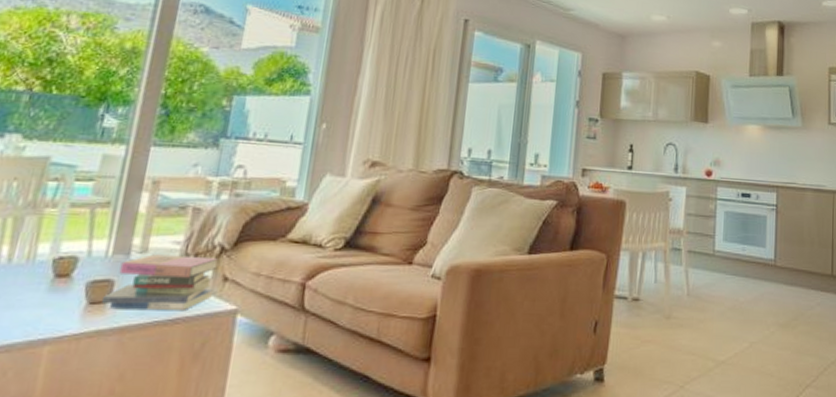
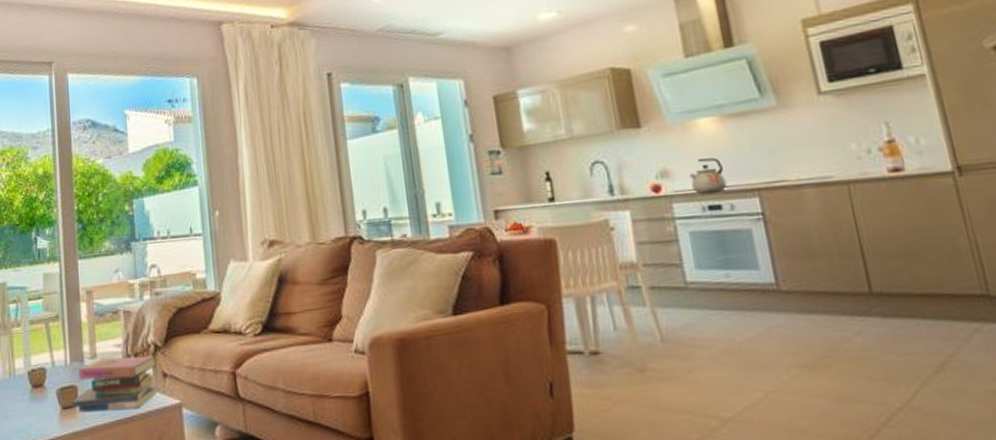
kettle: none [733,156,758,184] -> present [689,158,727,194]

